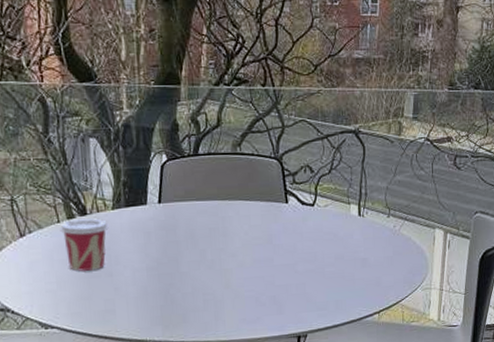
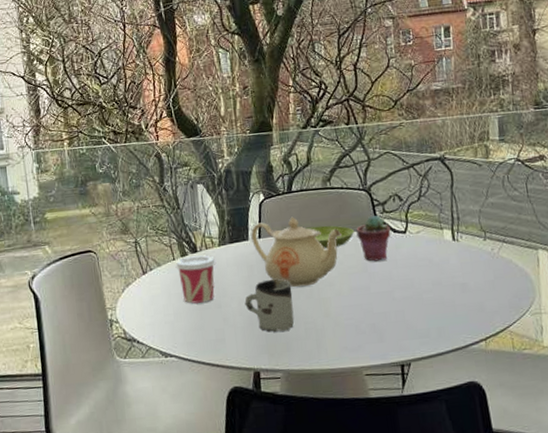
cup: none [139,247,193,303] -> present [245,279,295,332]
teapot: none [150,181,249,257] -> present [251,216,342,288]
saucer: none [210,193,263,218] -> present [305,225,355,249]
potted succulent: none [264,185,299,233] -> present [356,215,391,262]

